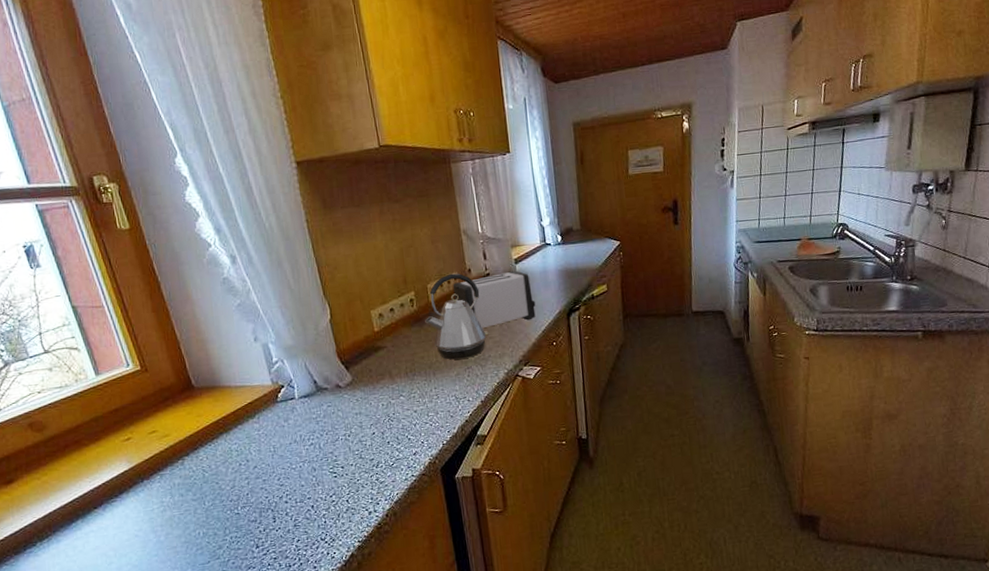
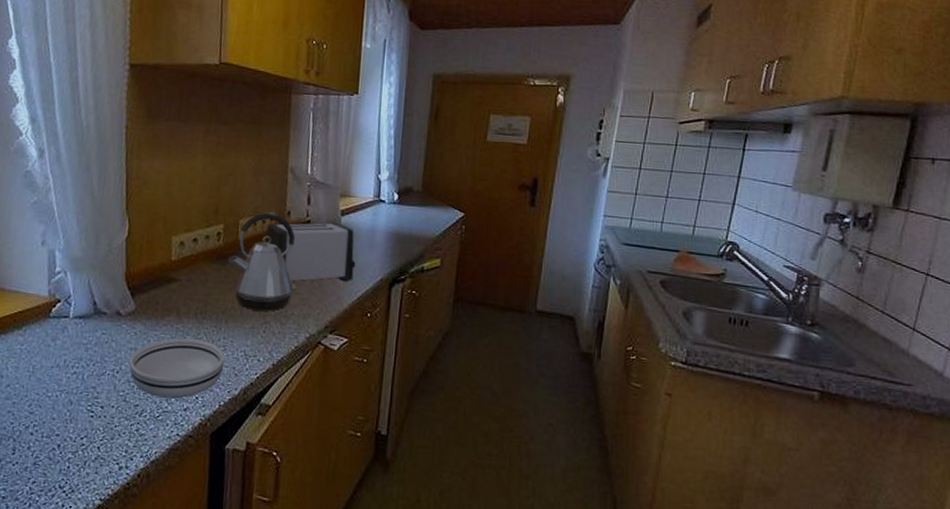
bowl: none [356,393,440,449] -> present [128,337,226,399]

